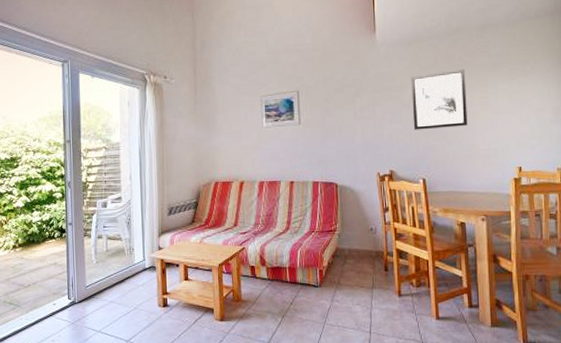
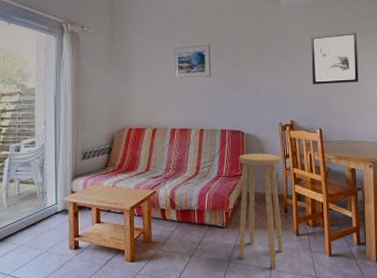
stool: none [333,206,383,331] -> present [239,153,283,268]

